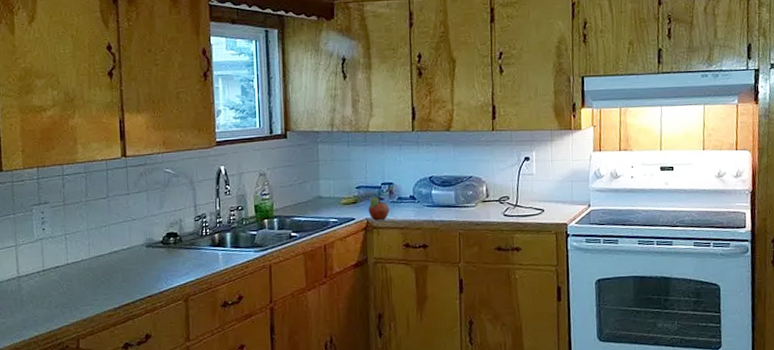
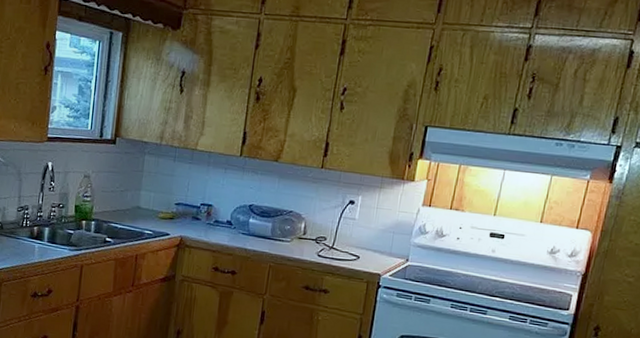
fruit: present [368,196,390,221] -> none [183,216,206,241]

